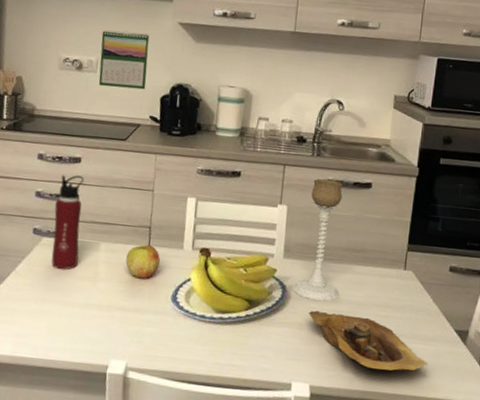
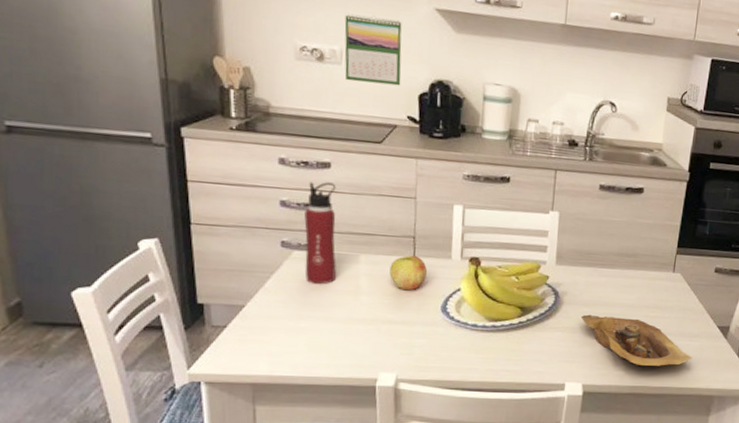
candle holder: present [292,178,343,302] -> none [565,183,615,306]

